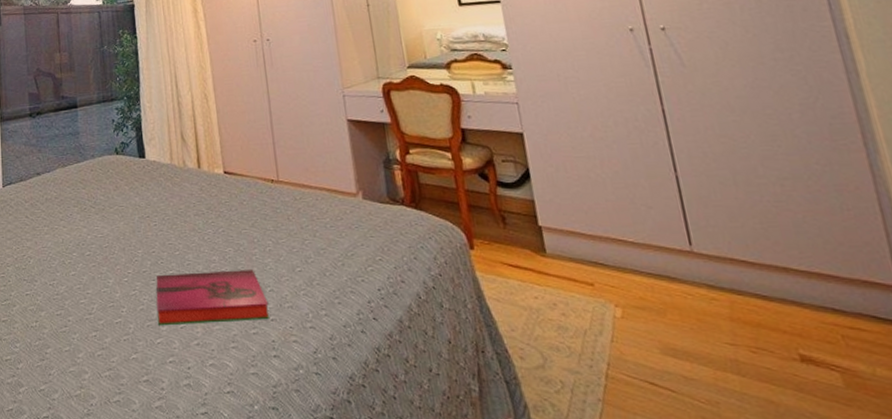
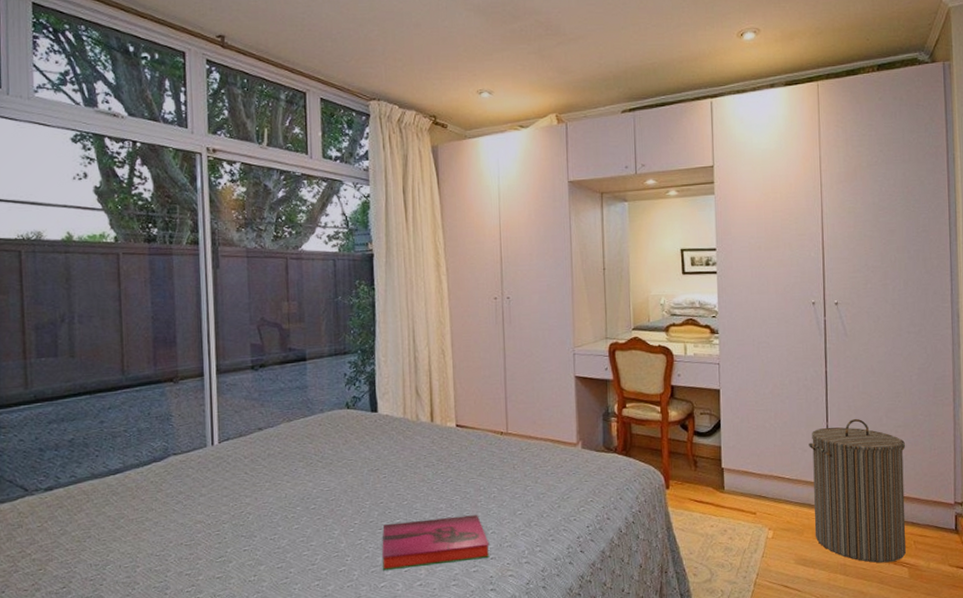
laundry hamper: none [654,167,832,363] -> present [809,418,906,563]

